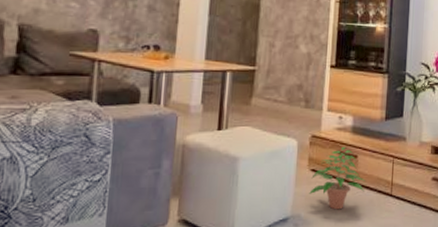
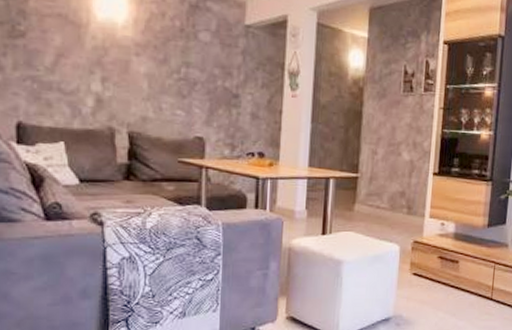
potted plant: present [309,146,366,210] -> none [411,252,467,312]

